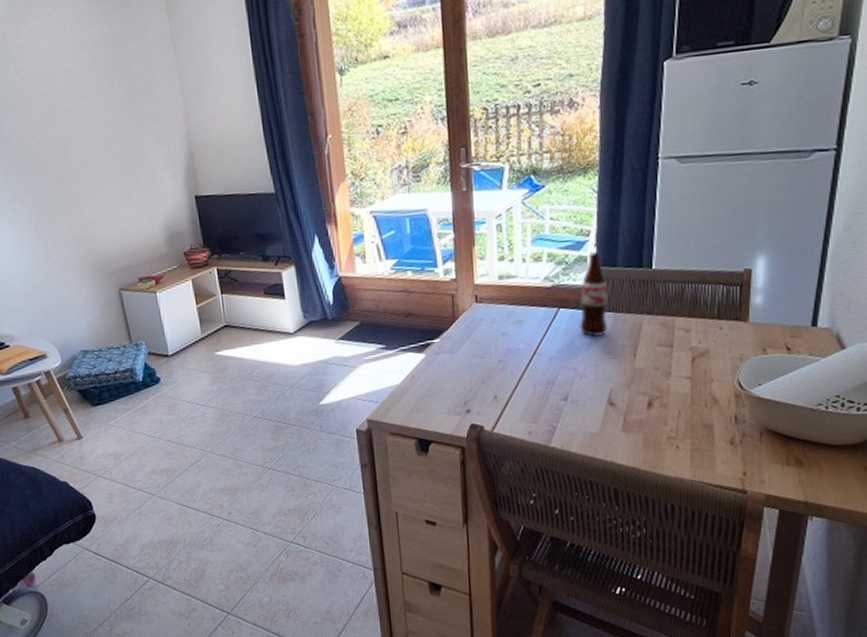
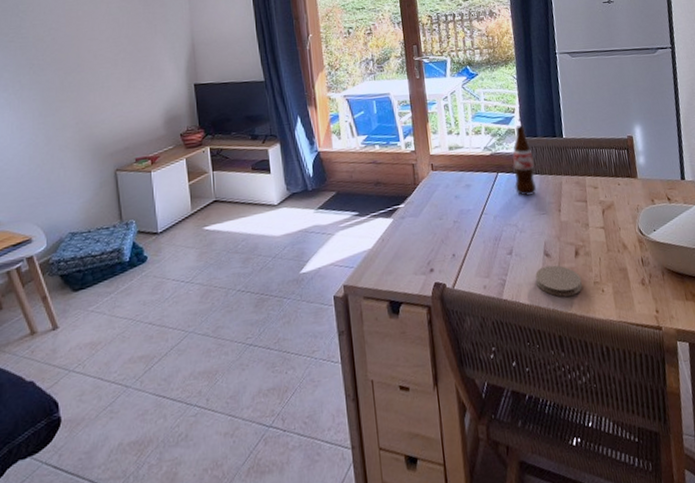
coaster: none [594,415,652,450] -> present [535,265,582,297]

